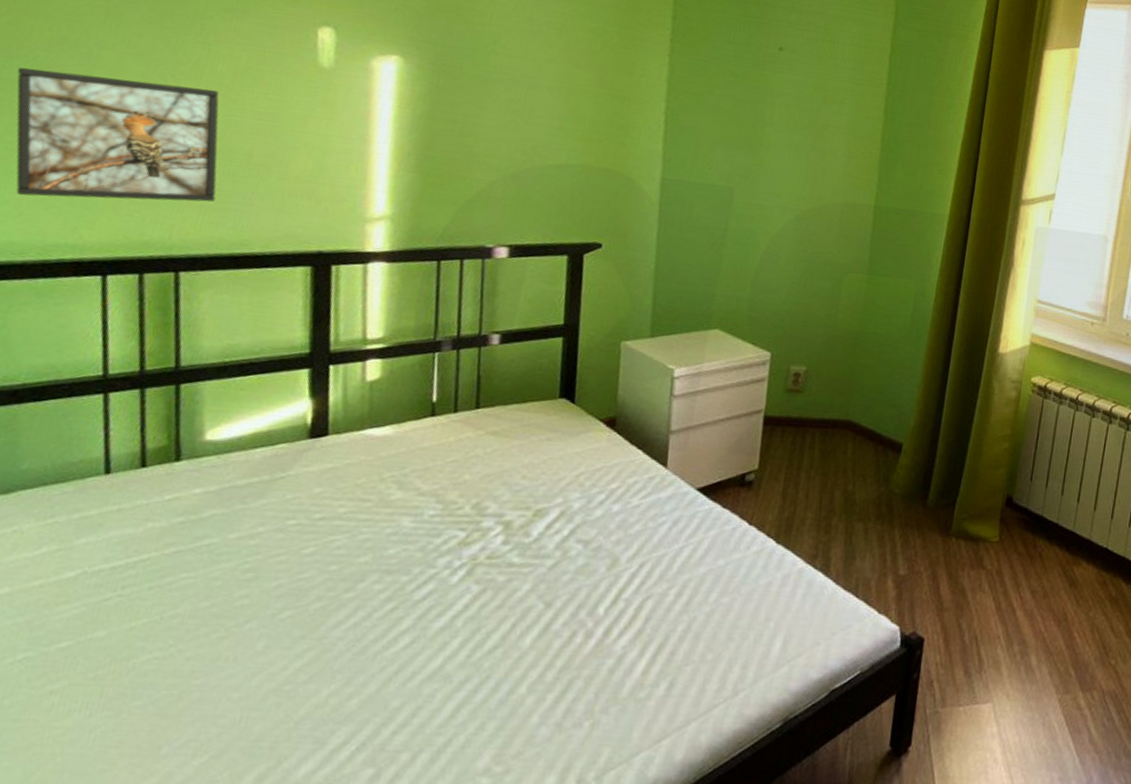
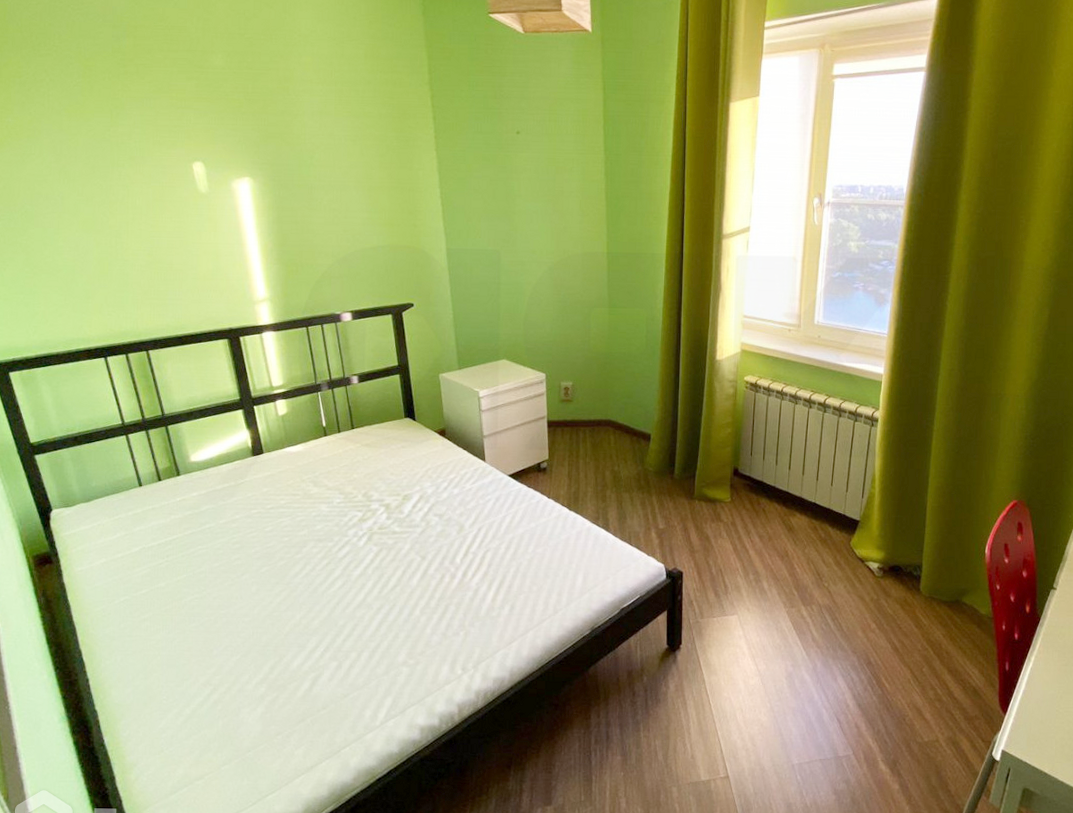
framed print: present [16,68,219,202] -> none [19,218,157,308]

